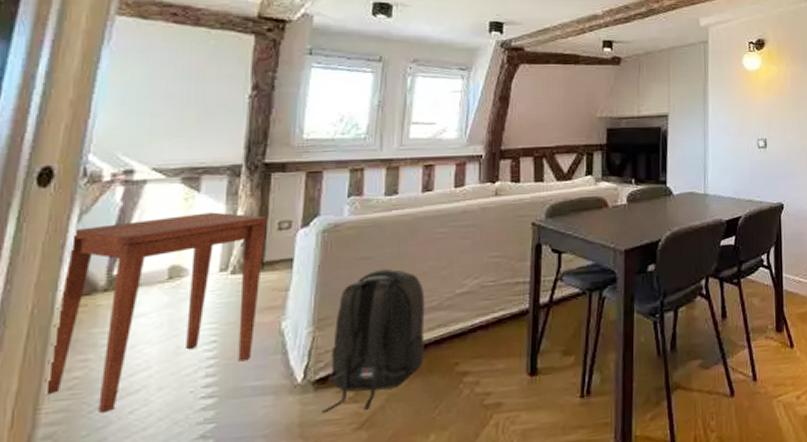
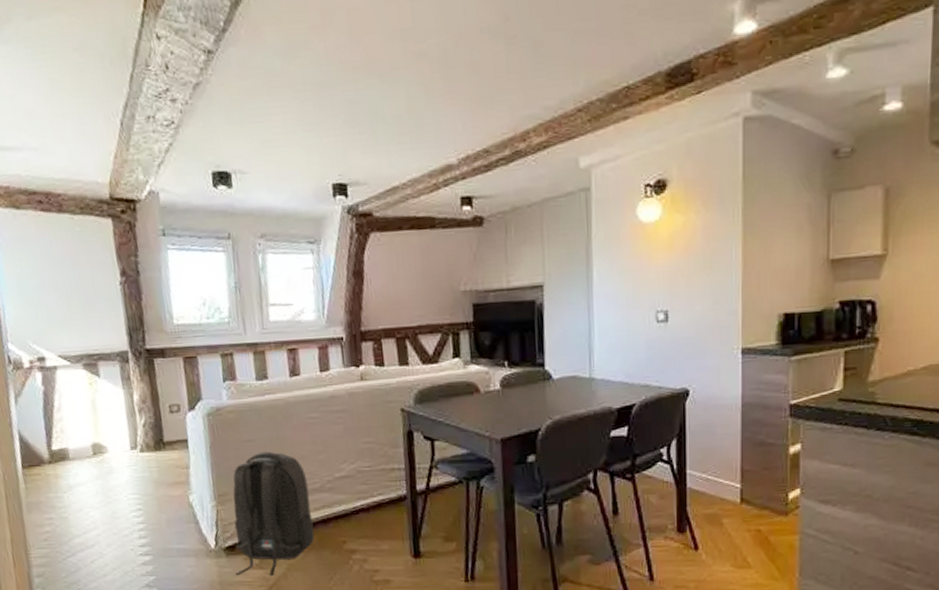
side table: present [44,212,267,414] -> none [16,396,171,561]

